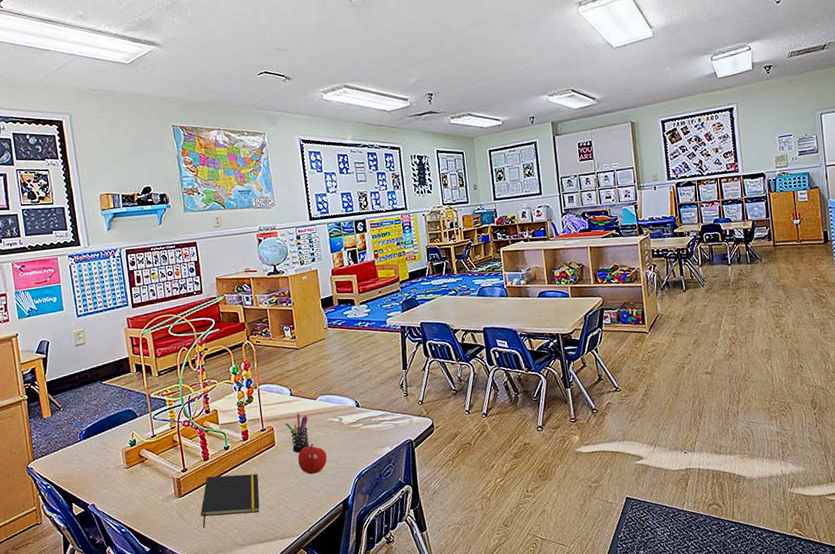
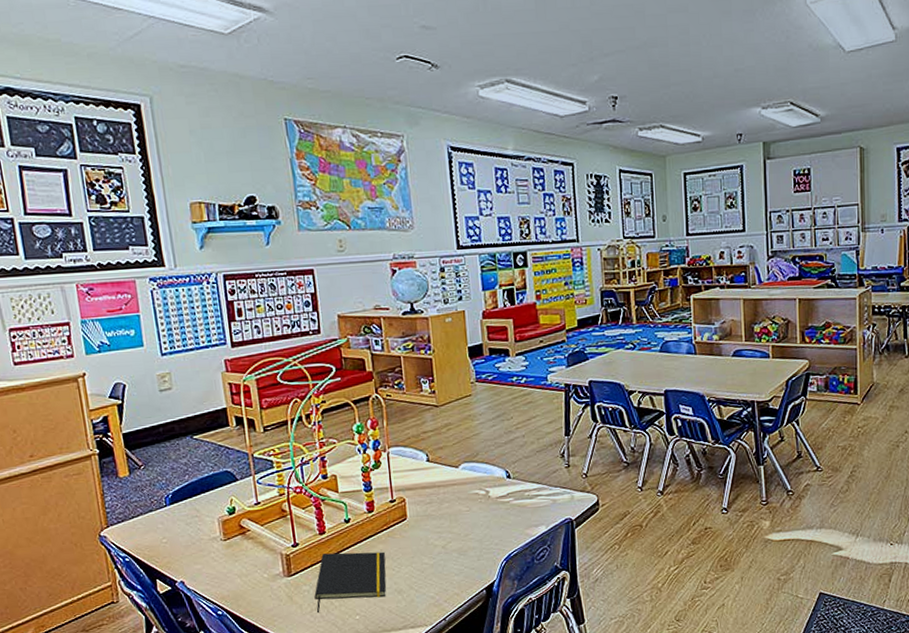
pen holder: present [285,413,309,453] -> none [420,482,448,529]
fruit: present [298,444,327,475] -> none [434,519,469,555]

